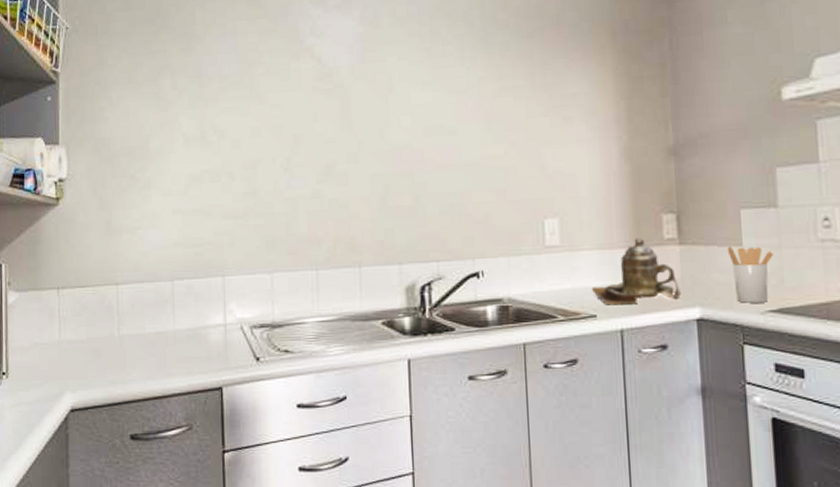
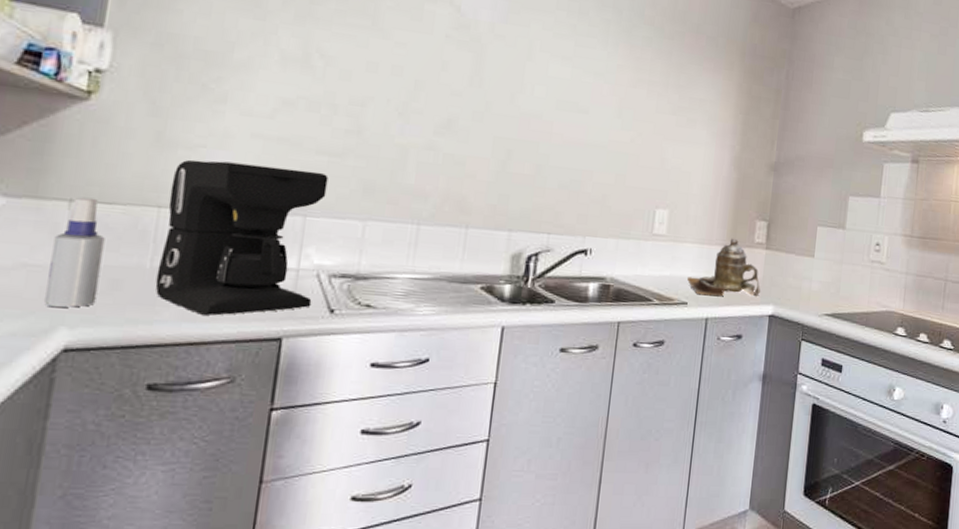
spray bottle: none [52,284,86,375] -> present [45,197,105,308]
coffee maker: none [122,235,241,372] -> present [155,159,329,316]
utensil holder: present [727,246,774,303] -> none [802,256,836,307]

